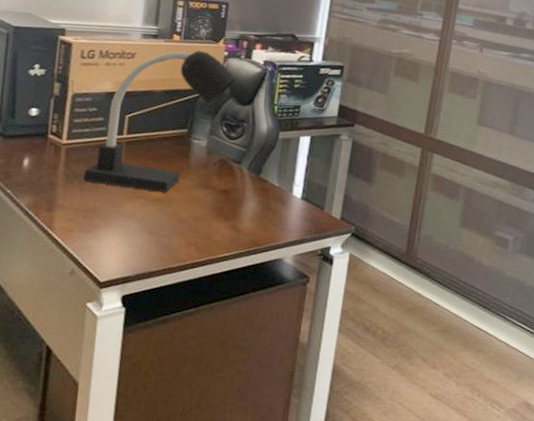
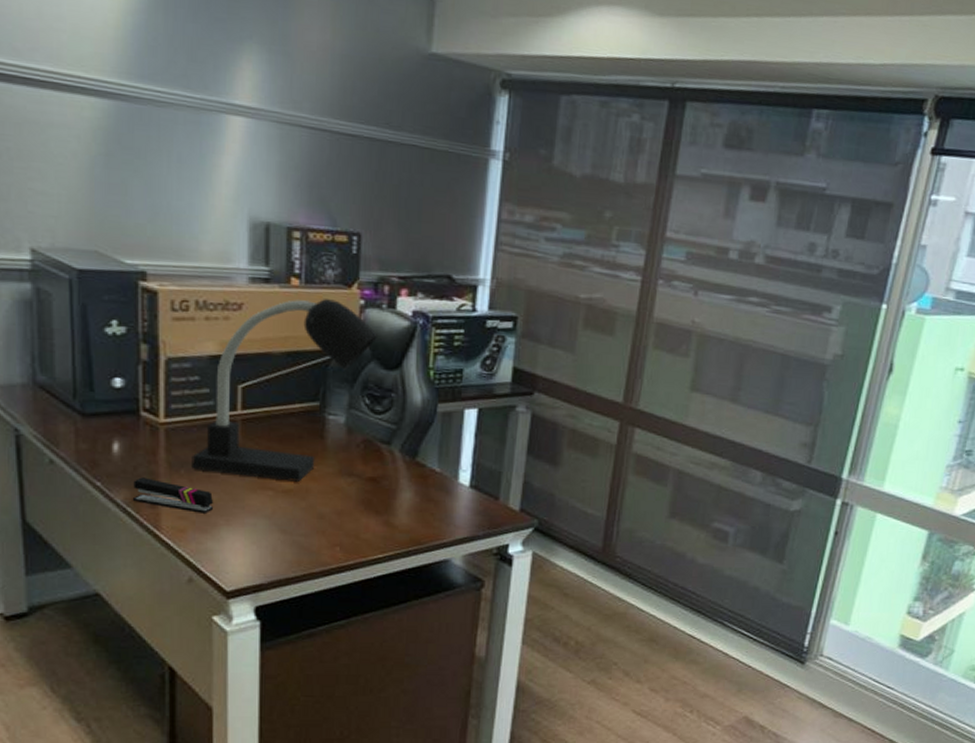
stapler: none [33,187,98,217] -> present [132,477,213,513]

